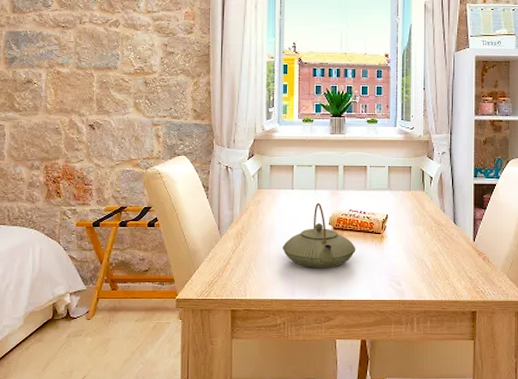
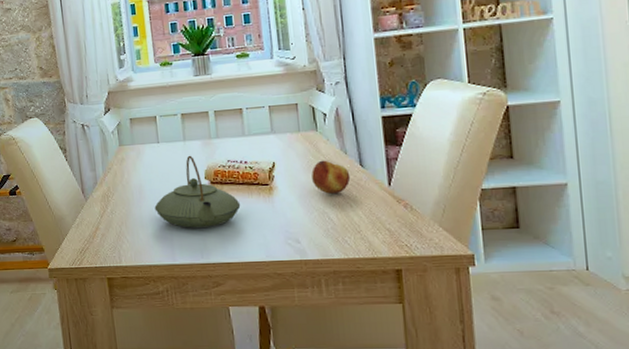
fruit: none [416,216,446,246] -> present [311,160,351,195]

